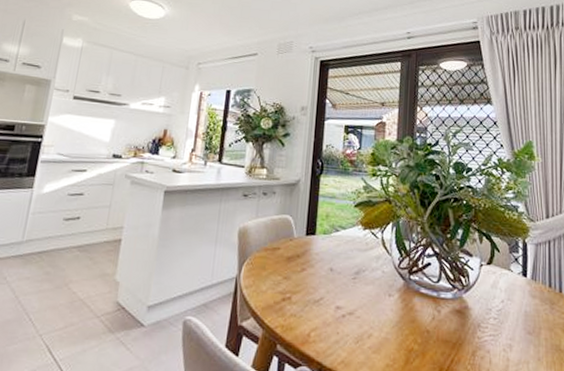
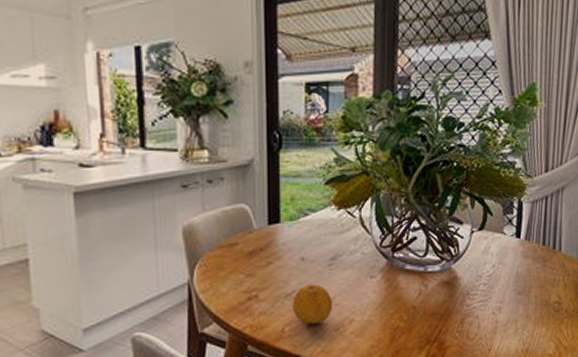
fruit: none [319,294,355,334] -> present [293,284,333,325]

